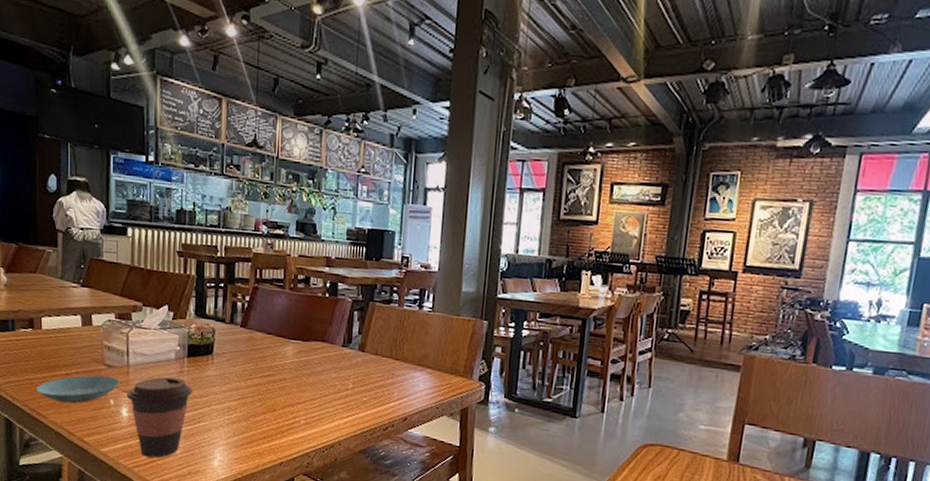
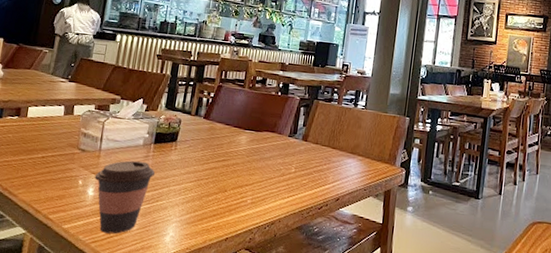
saucer: present [36,375,120,403] -> none [12,158,91,183]

